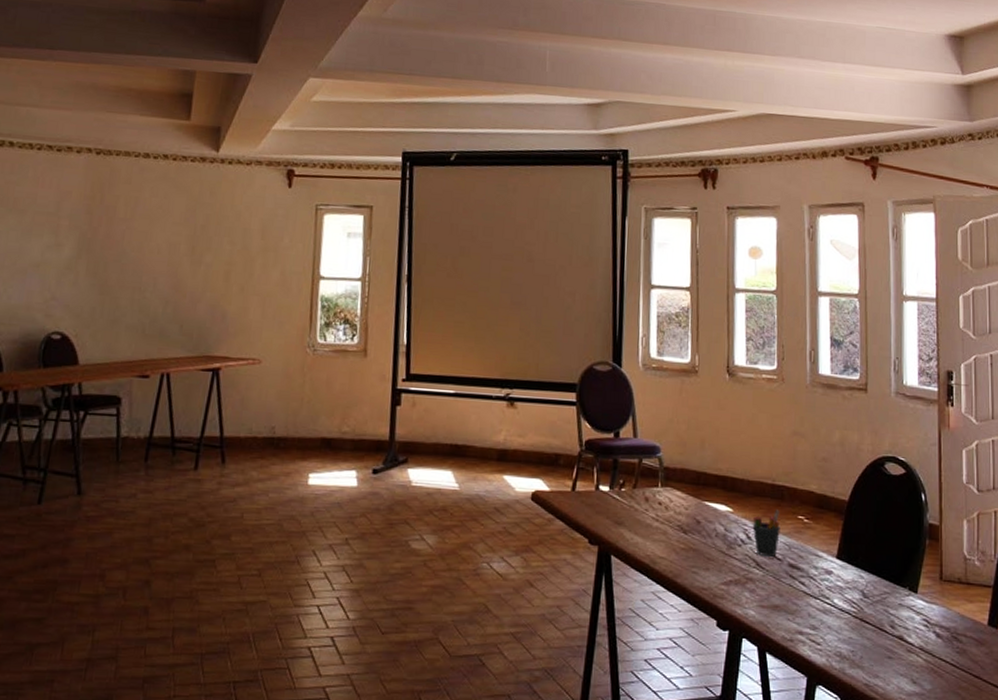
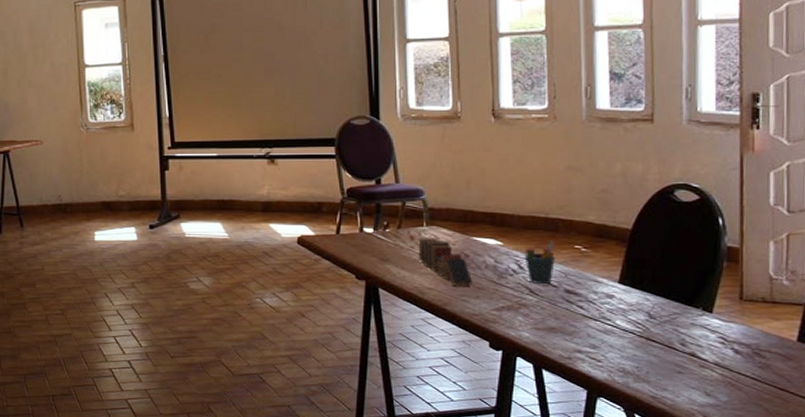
book: none [651,500,704,556] -> present [418,238,473,286]

